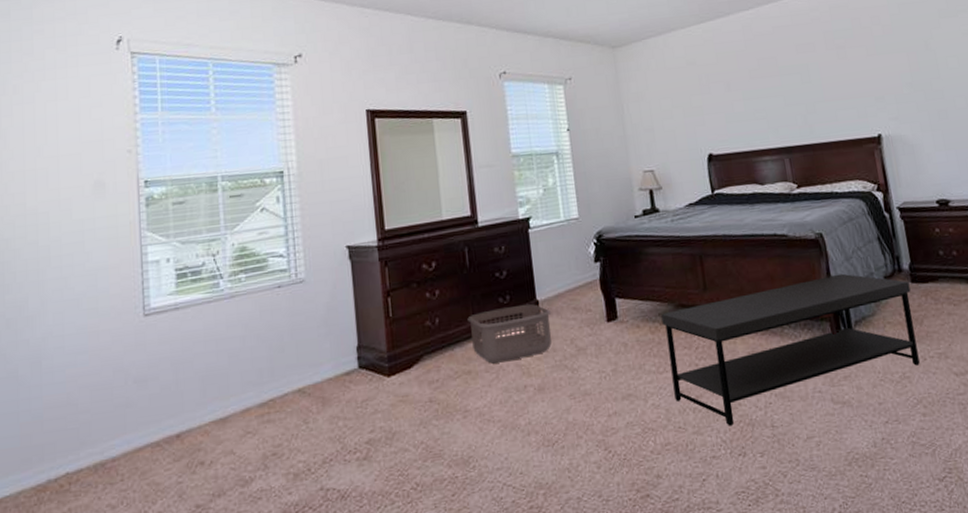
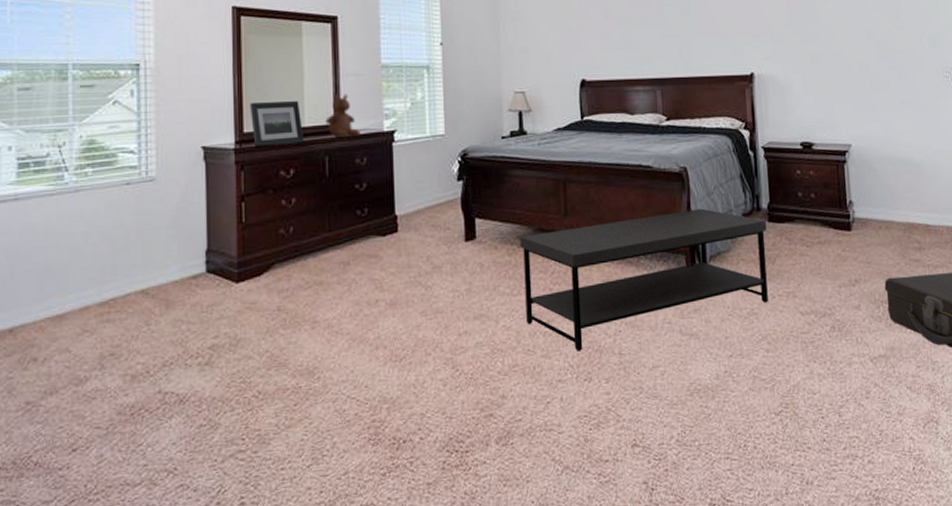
picture frame: none [389,196,444,244] -> present [249,101,305,148]
teddy bear: none [462,185,497,229] -> present [325,94,361,138]
clothes hamper: present [467,304,552,364] -> none [323,218,410,276]

